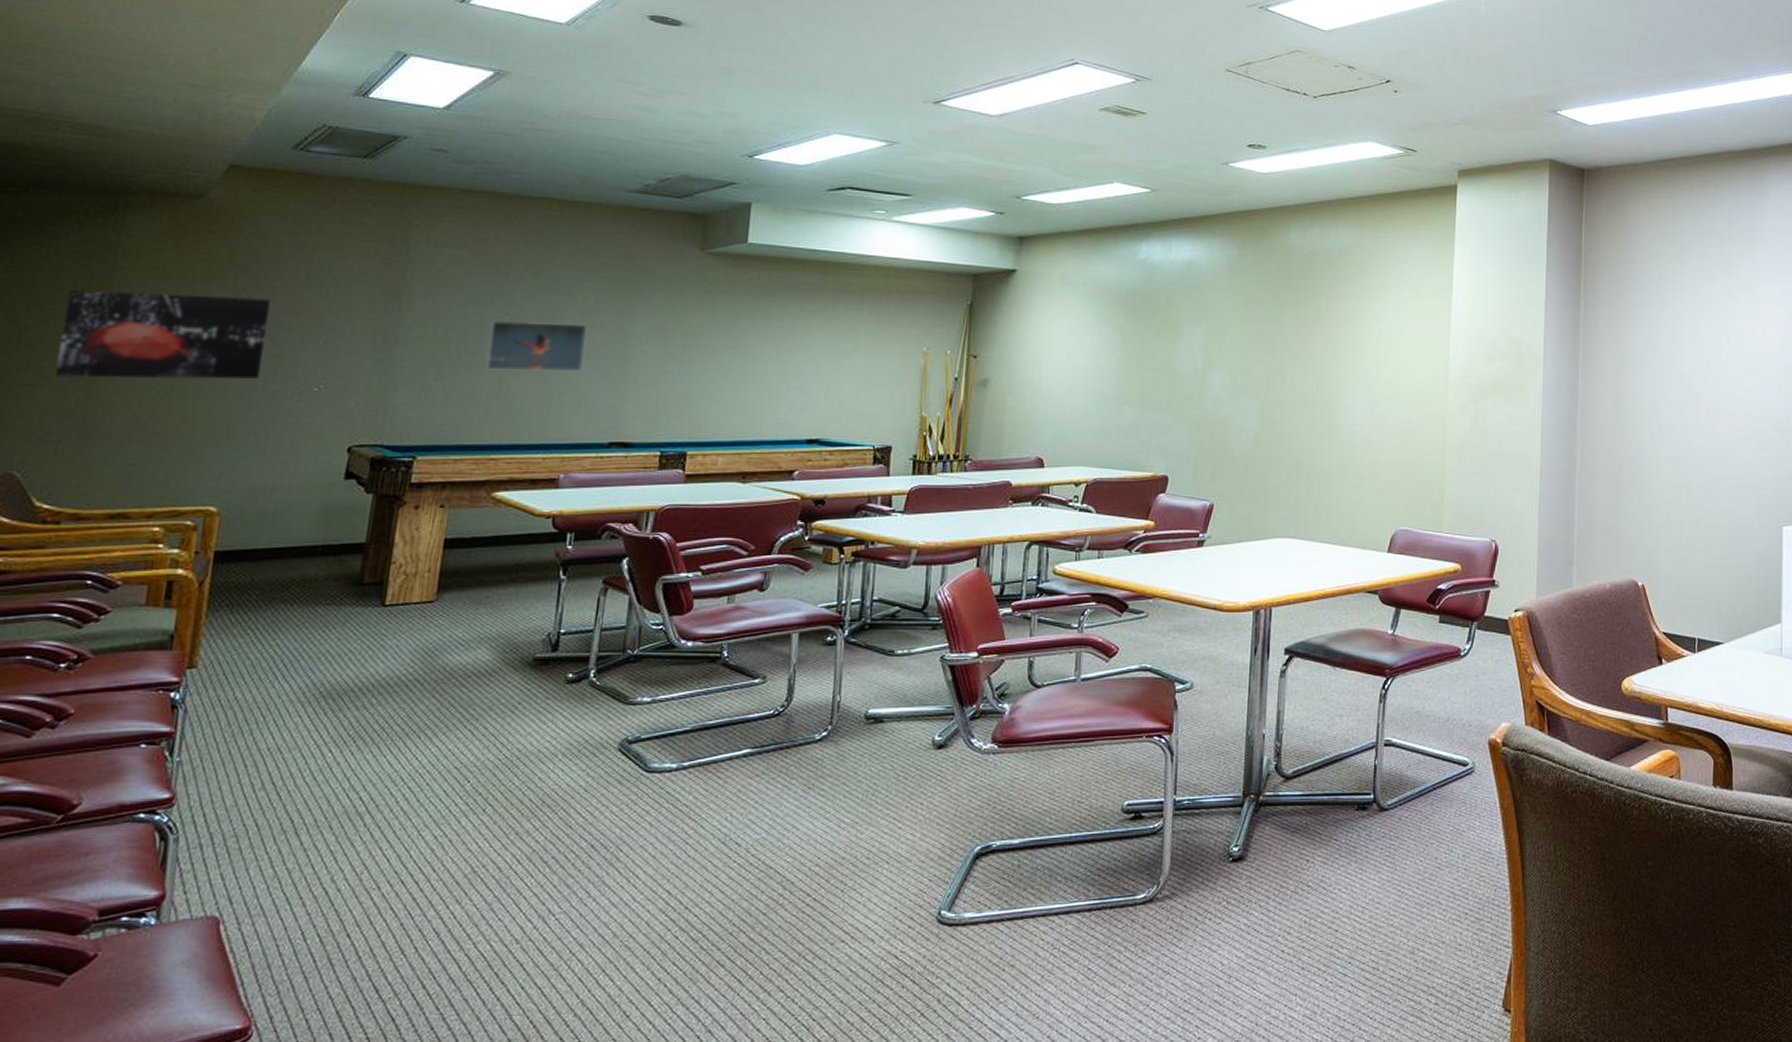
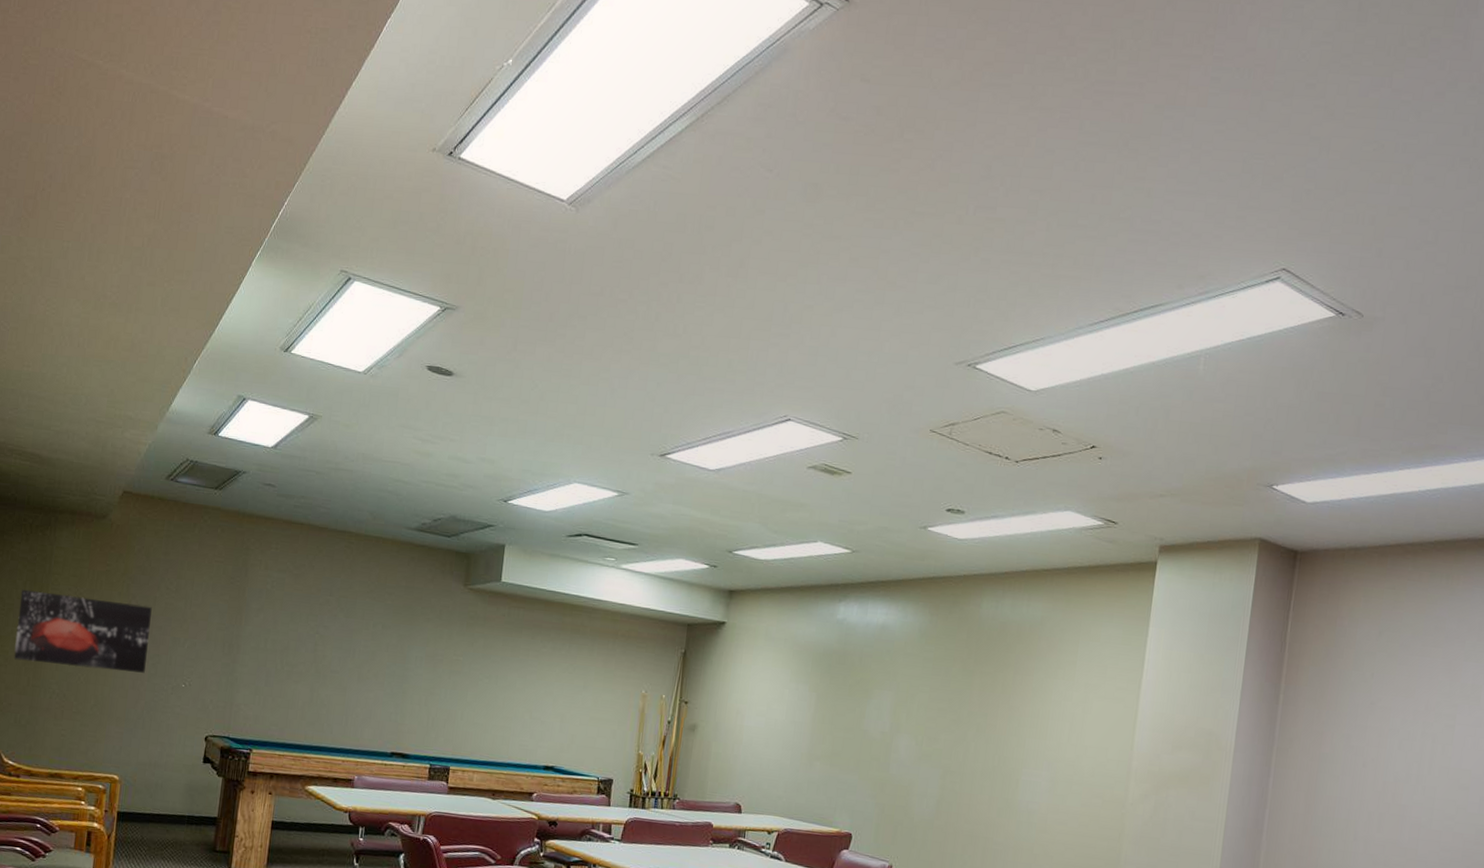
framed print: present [486,320,587,371] -> none [302,638,376,687]

